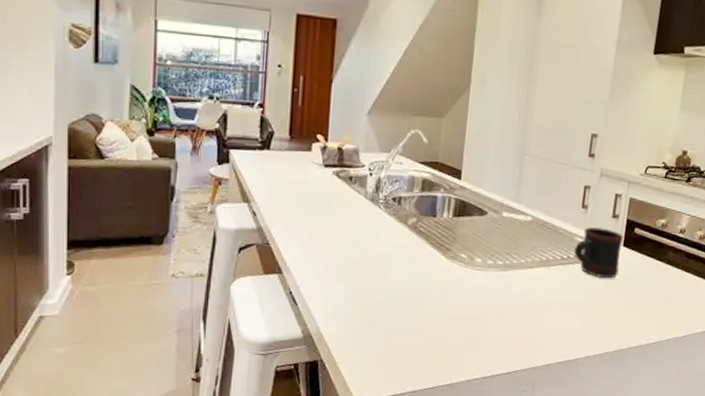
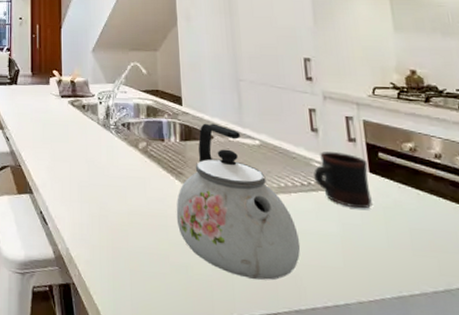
kettle: none [437,198,549,344] -> present [176,123,301,281]

